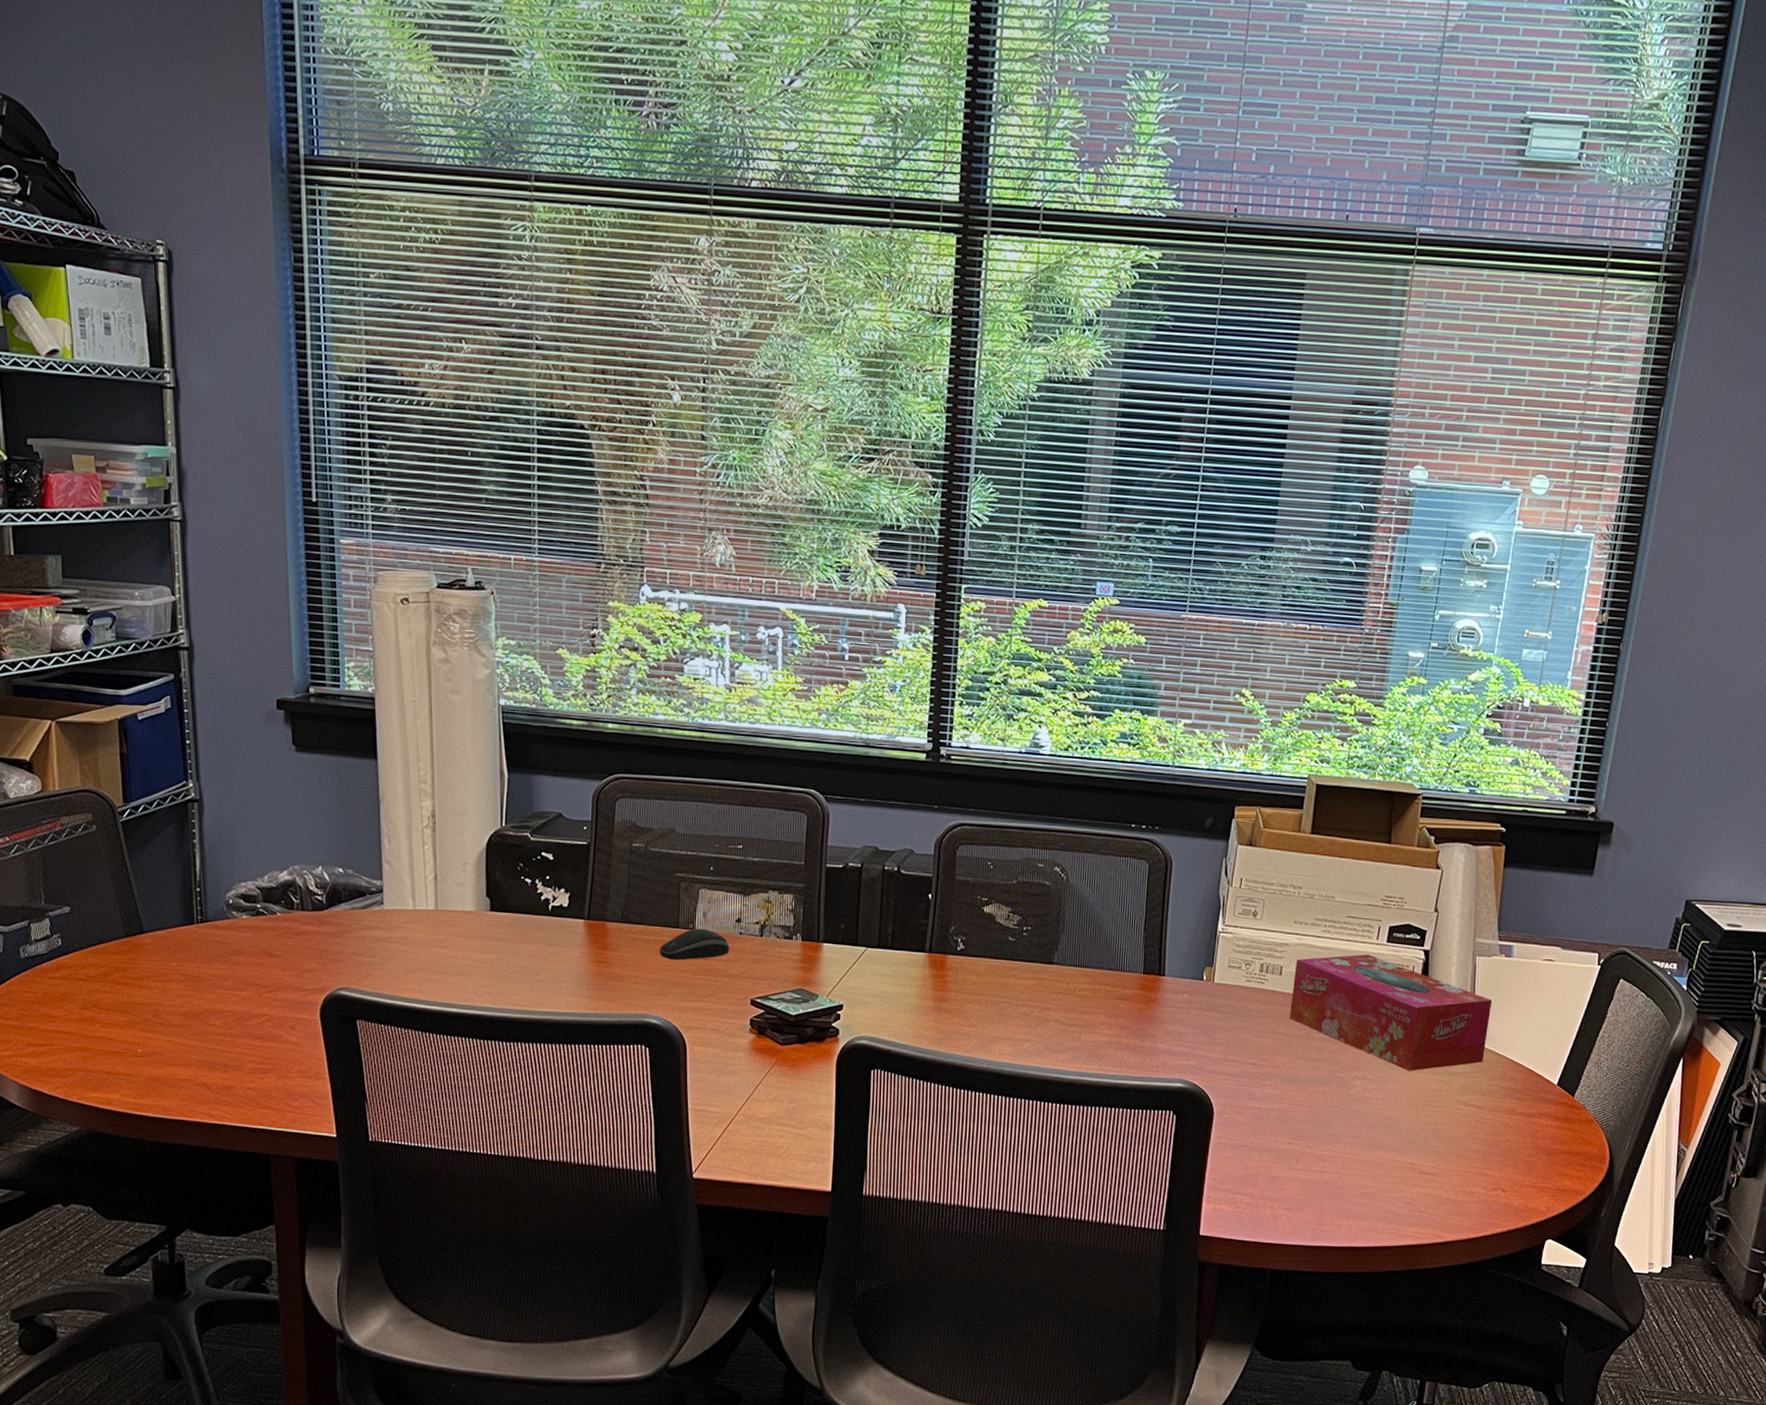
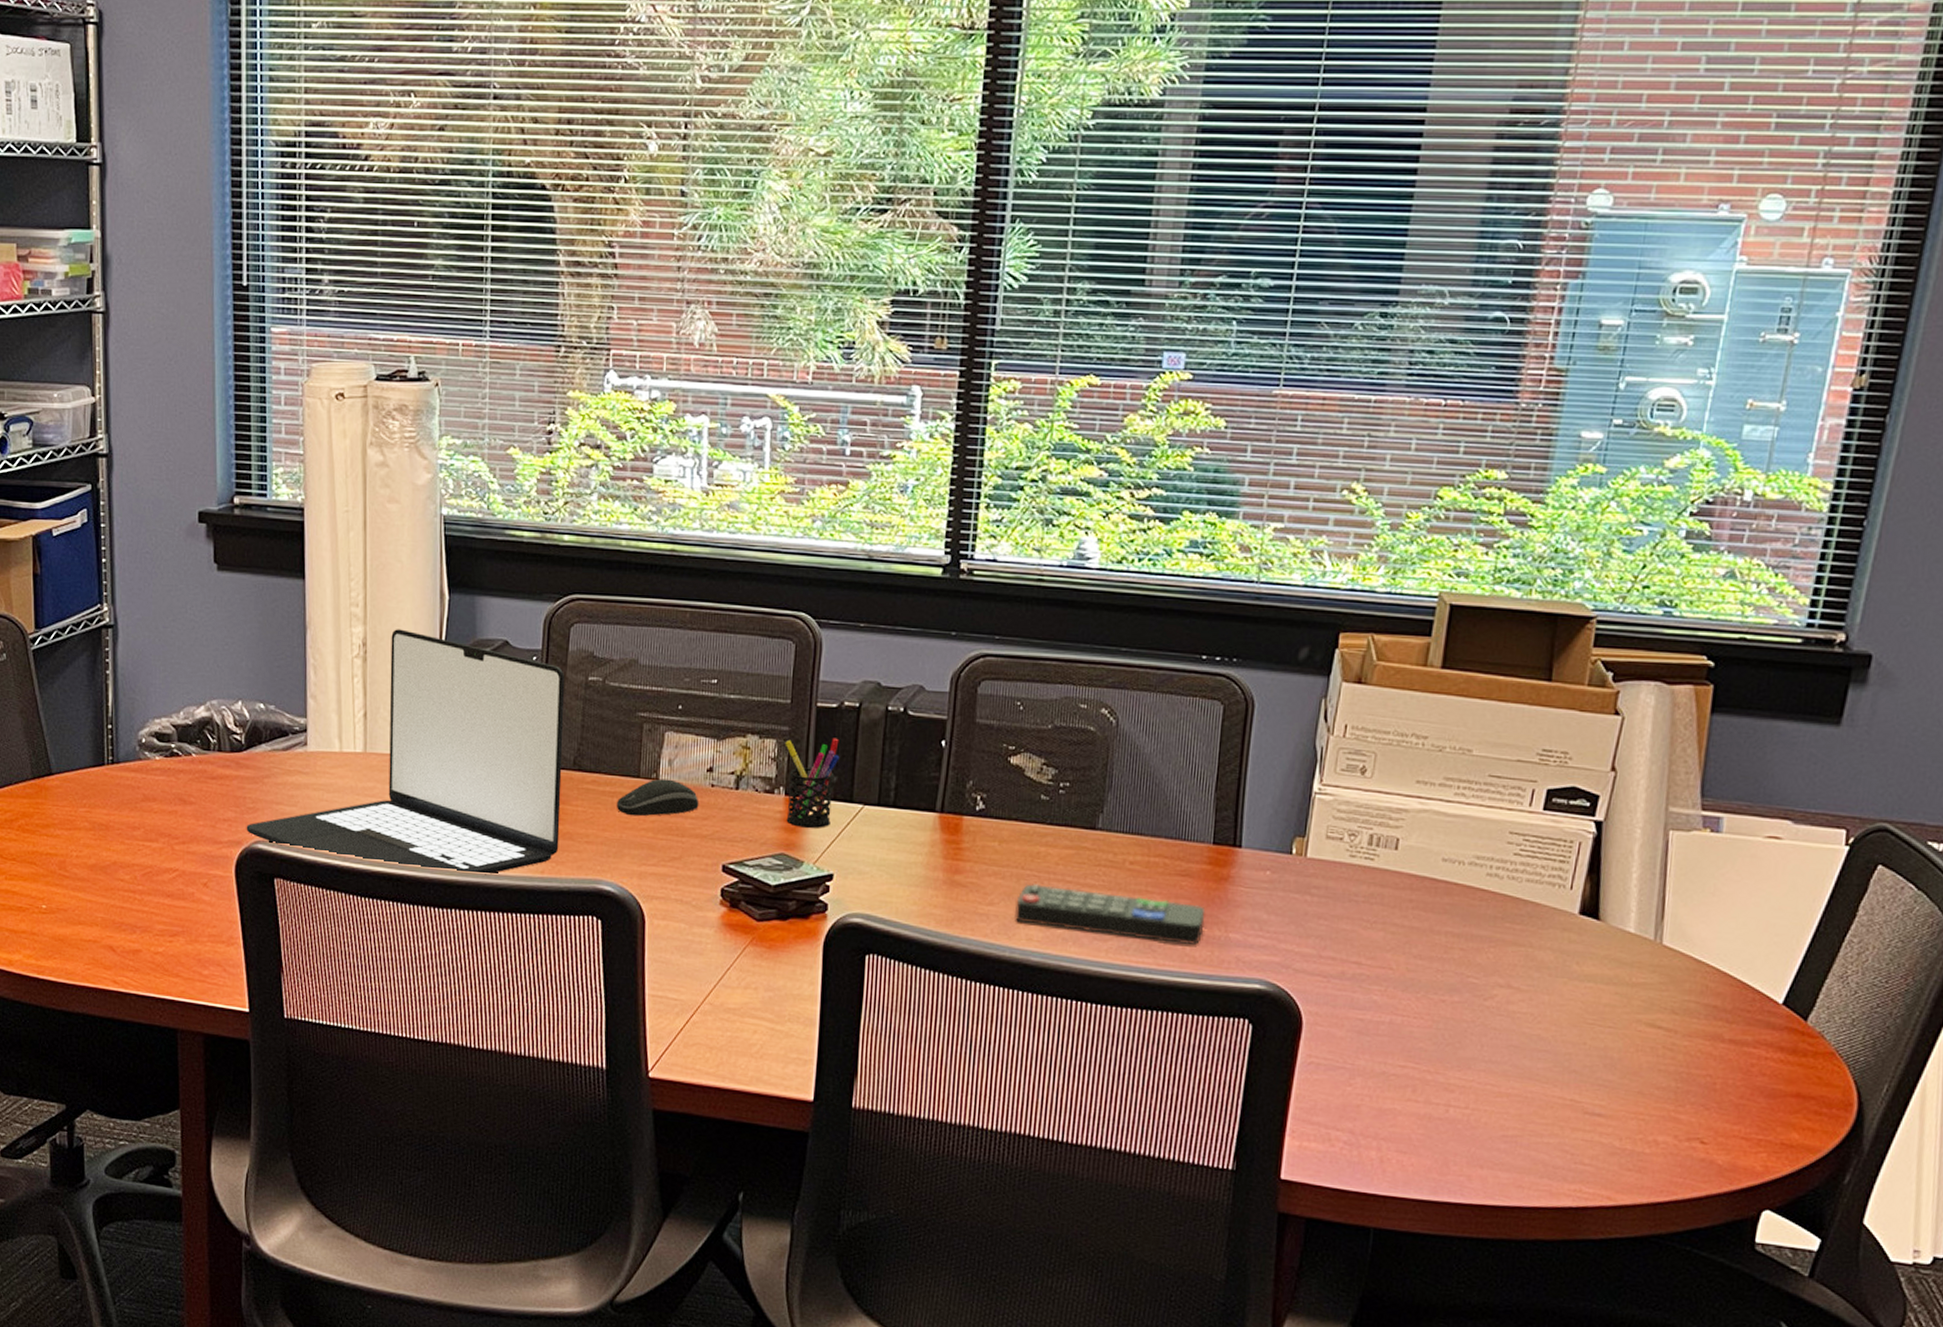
laptop: none [329,803,613,1013] -> present [246,629,565,875]
pen holder: none [800,893,846,968] -> present [784,738,840,829]
remote control: none [990,1008,1139,1053] -> present [1015,883,1206,945]
tissue box: present [1290,954,1492,1071] -> none [1407,825,1690,979]

